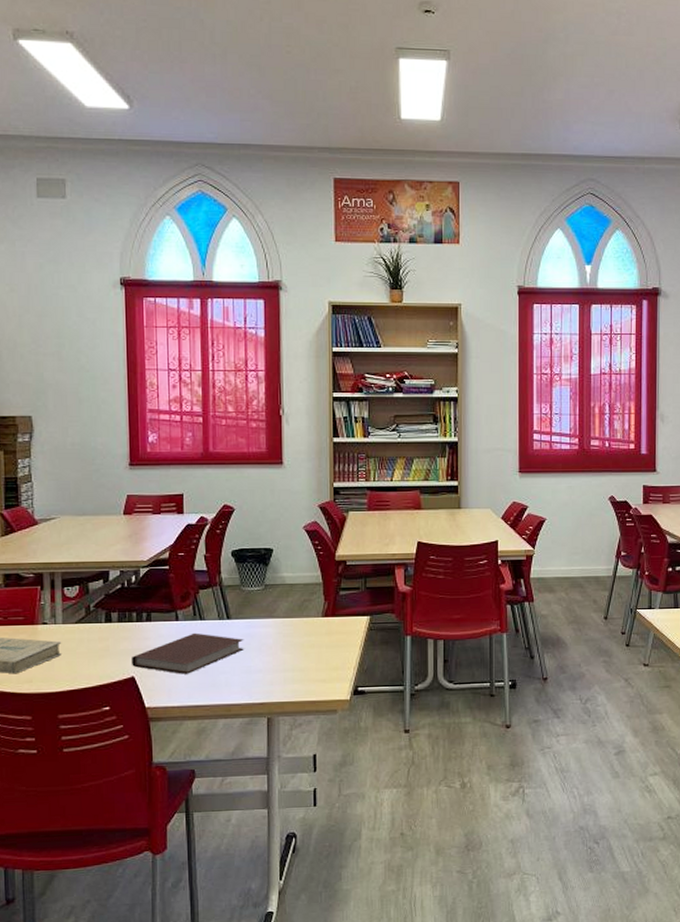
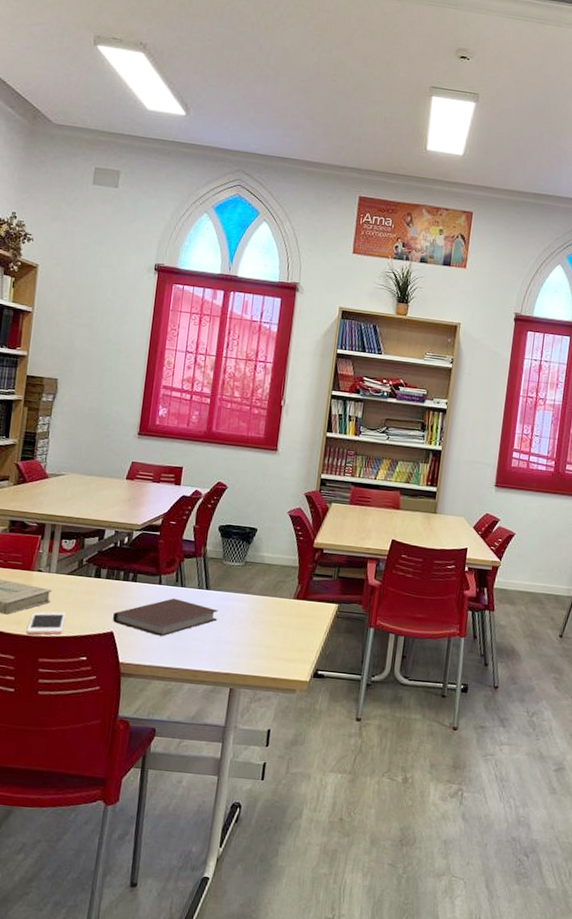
cell phone: none [40,663,80,692] -> present [26,612,66,635]

